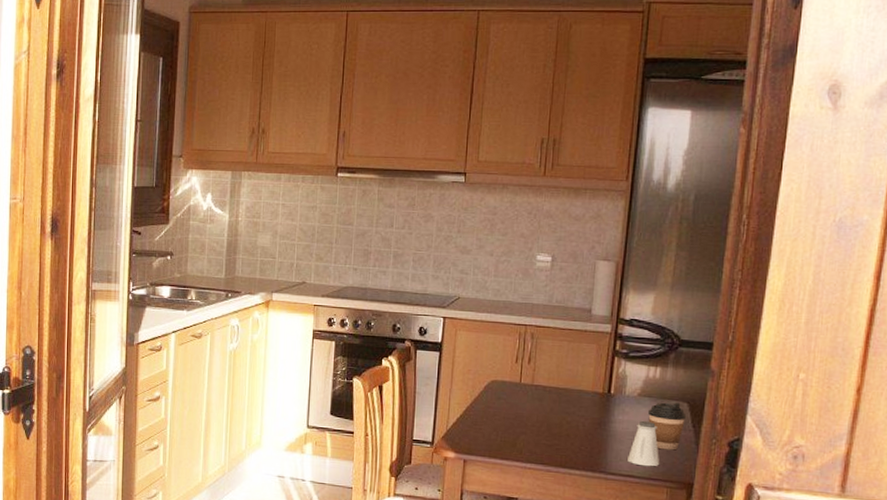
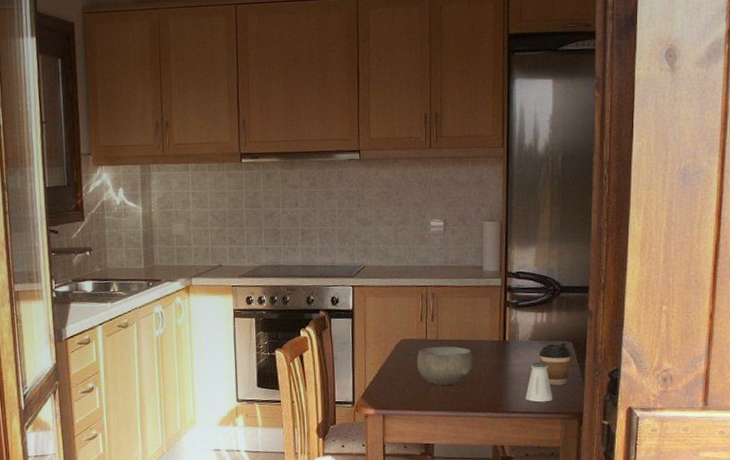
bowl: none [507,392,572,436] -> present [416,346,473,386]

